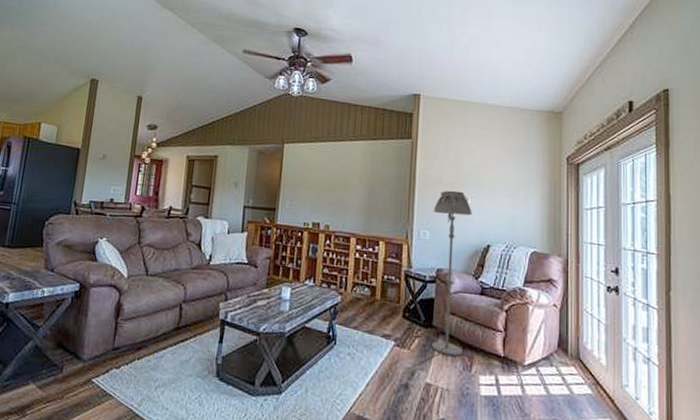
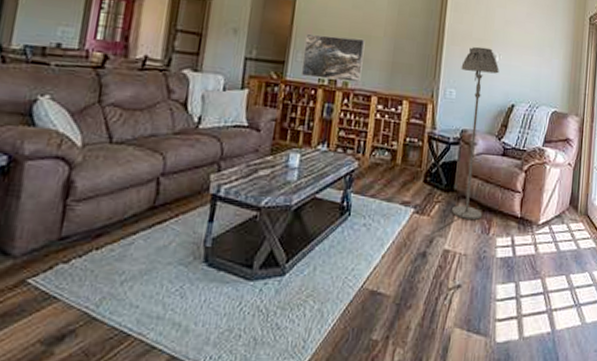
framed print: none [289,184,343,226] -> present [300,34,365,83]

